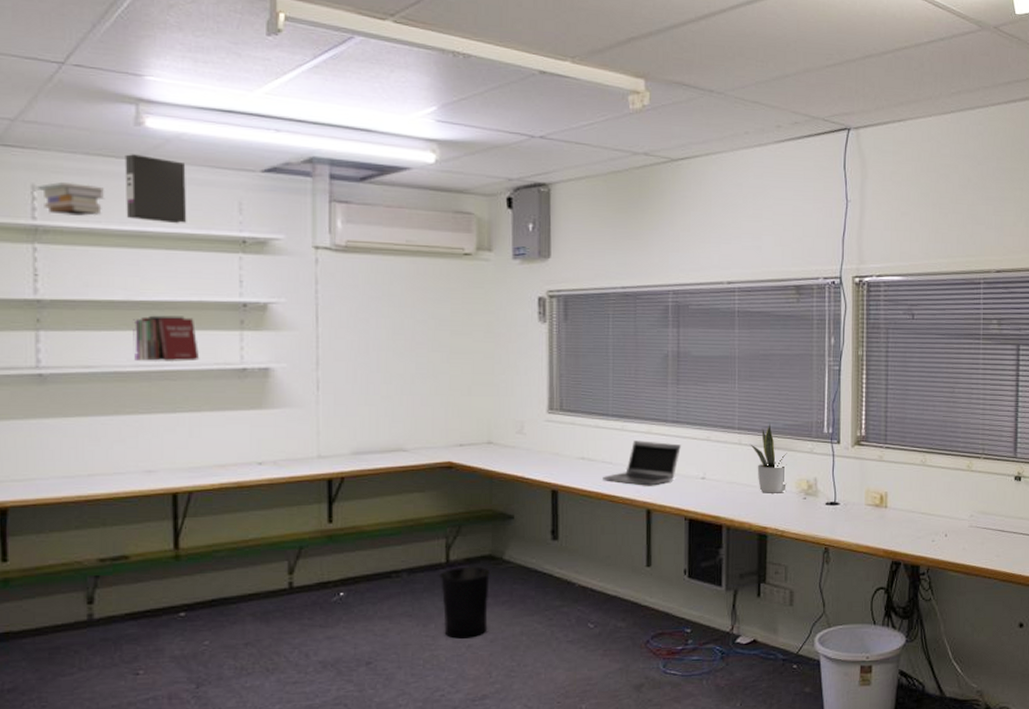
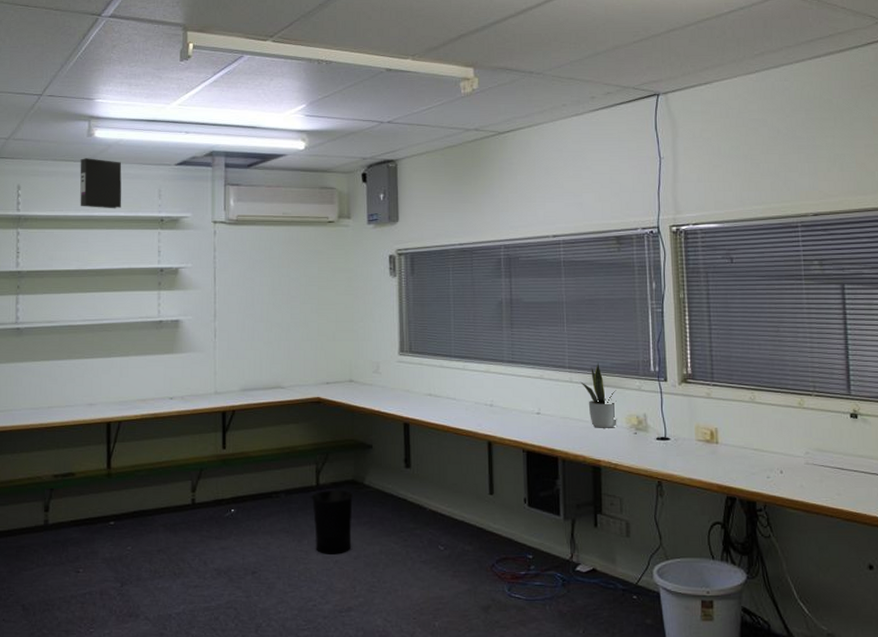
books: present [36,182,105,216] -> none [20,182,66,207]
books: present [133,315,200,363] -> none [82,280,129,317]
laptop: present [603,440,681,486] -> none [448,379,517,420]

